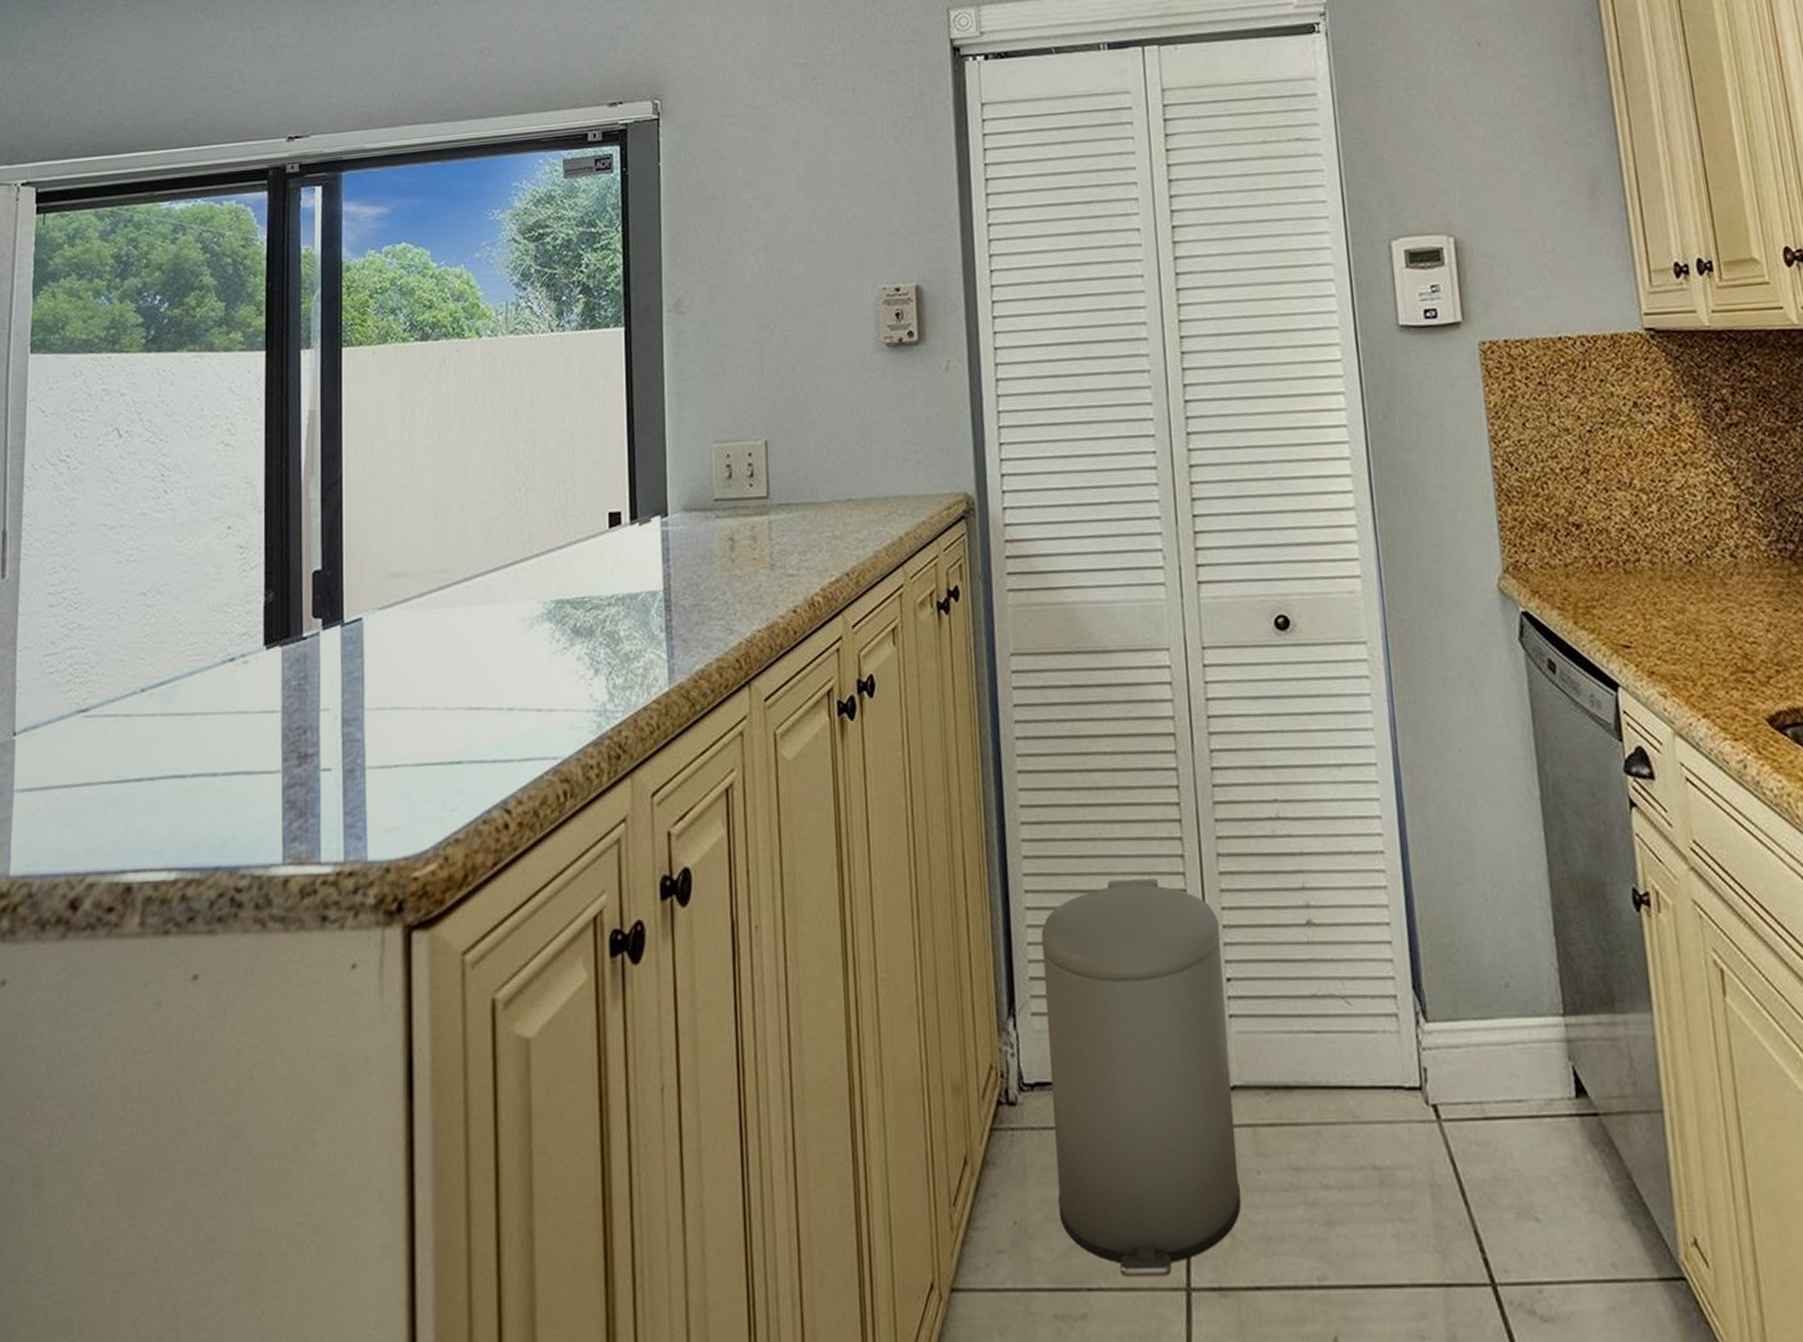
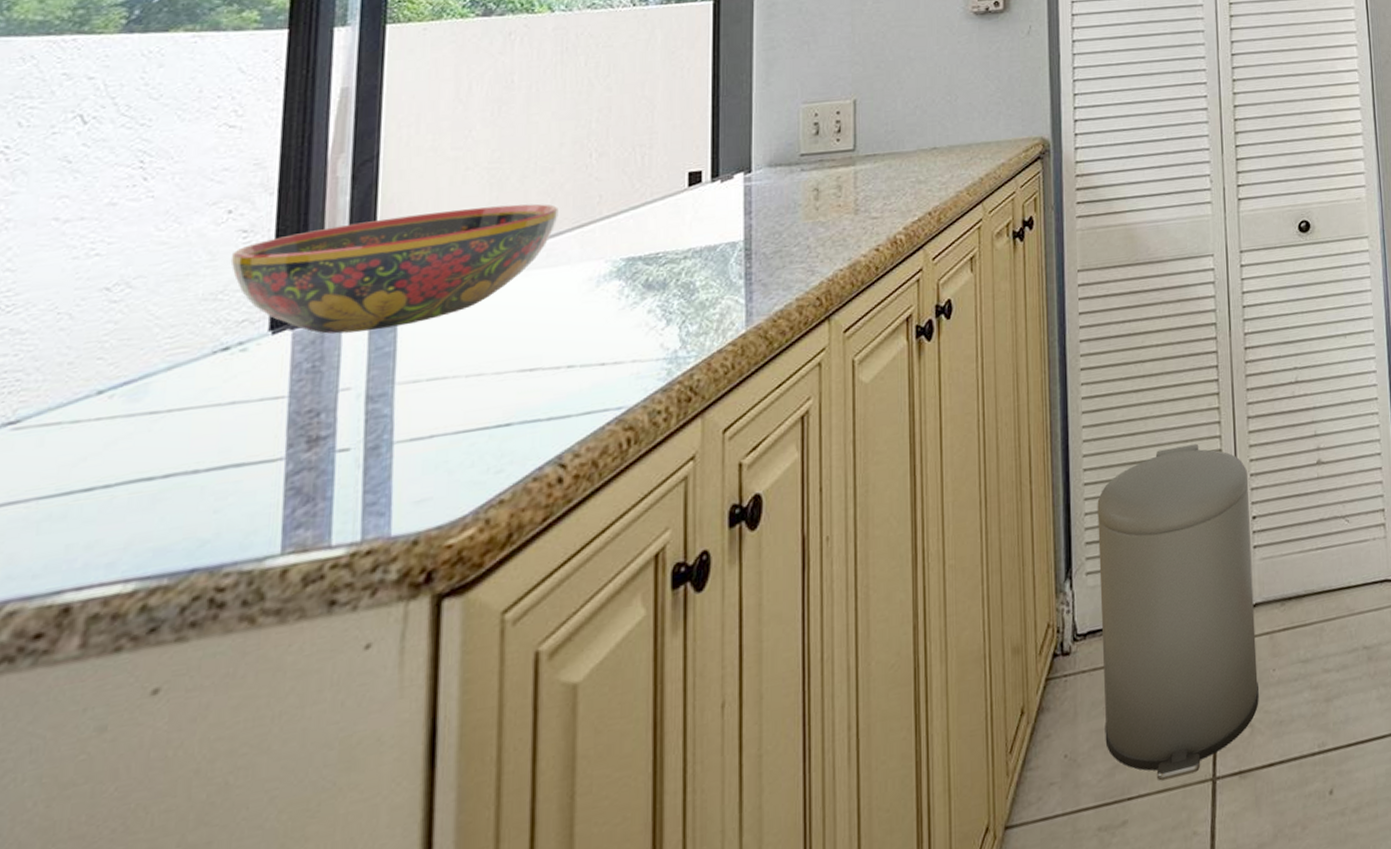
bowl: none [232,536,494,654] -> present [230,203,559,334]

